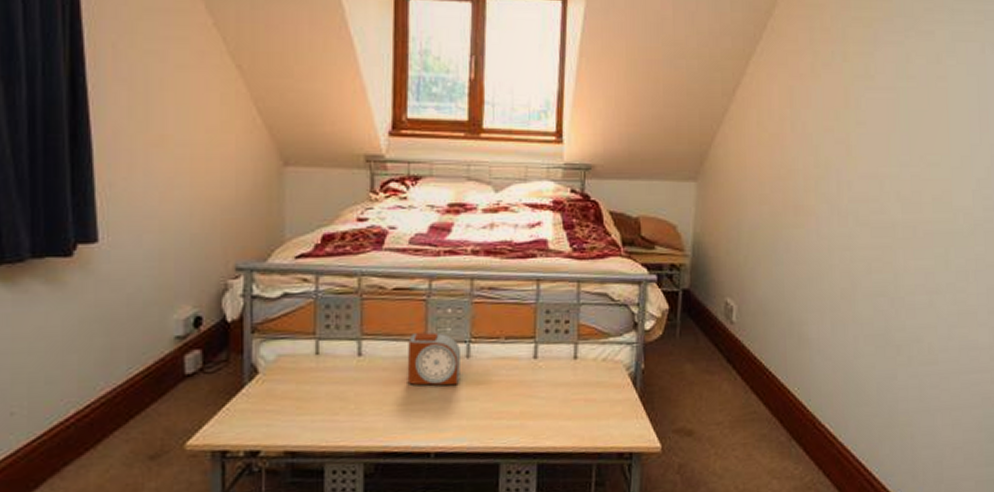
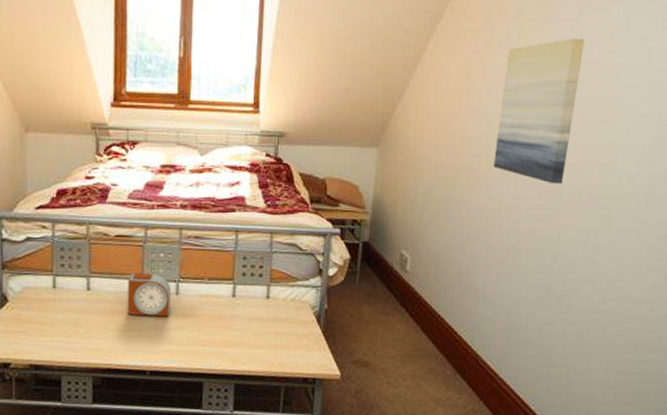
wall art: none [822,62,911,220] -> present [493,38,584,184]

